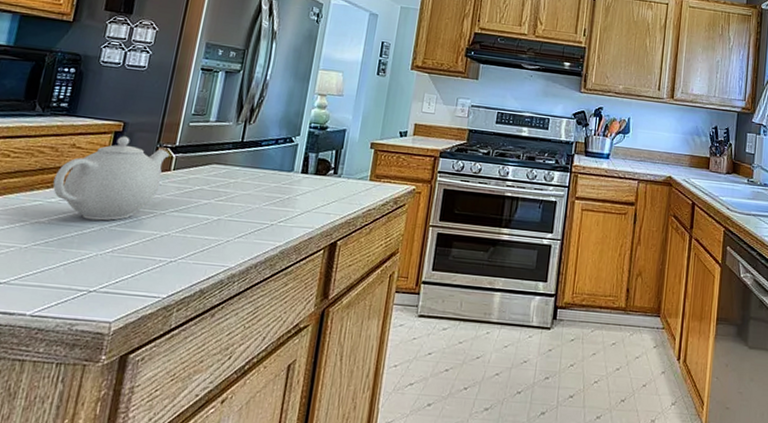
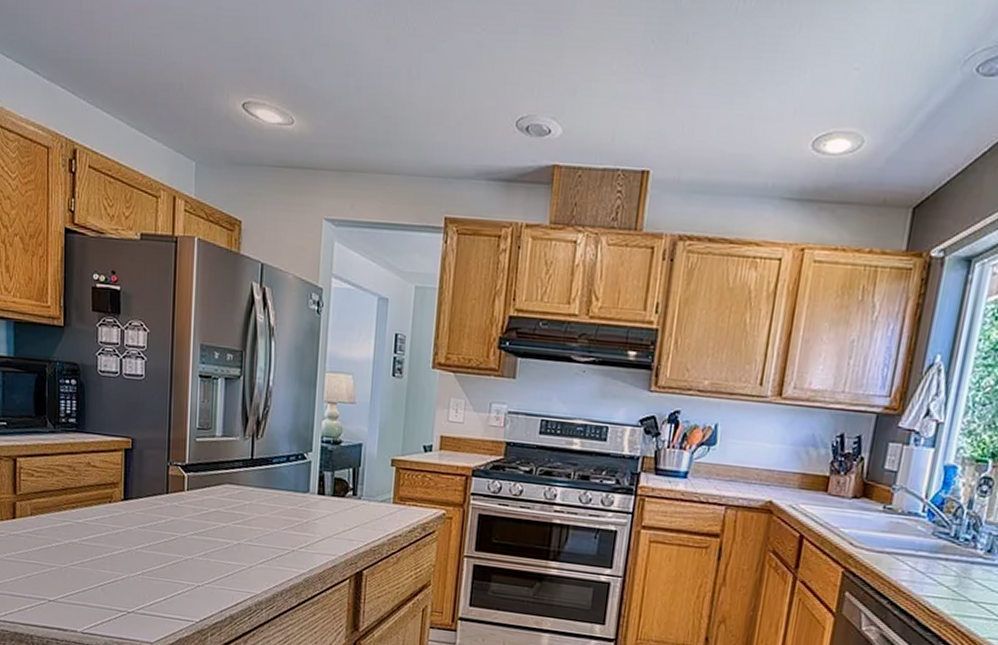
teapot: present [52,136,169,221] -> none [77,453,181,543]

